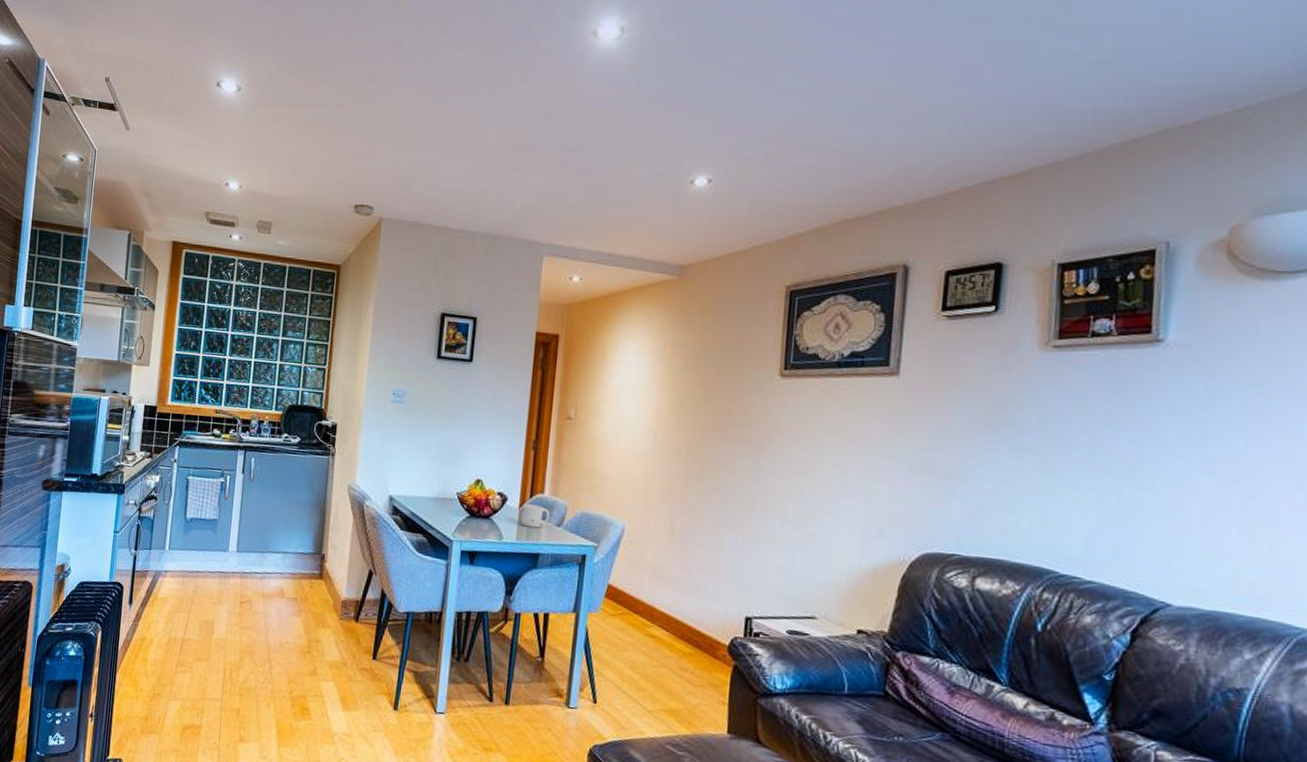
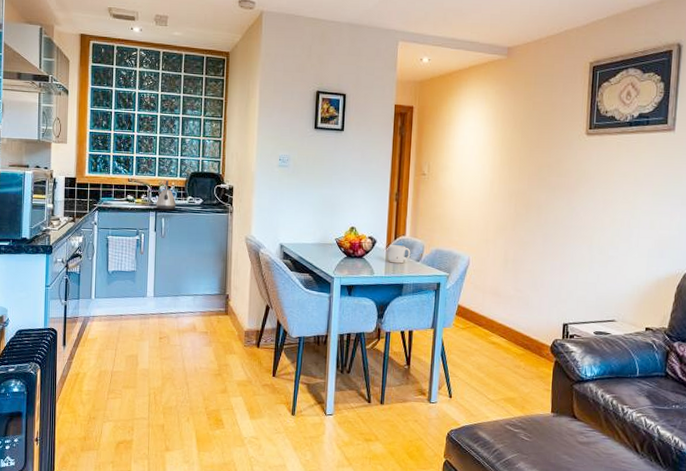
kettle: none [245,412,269,451] -> present [156,179,176,212]

